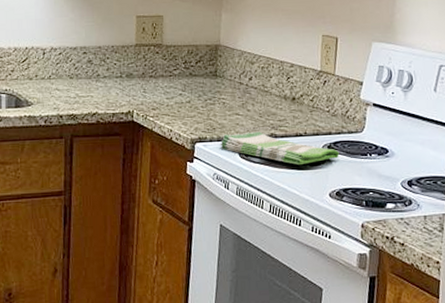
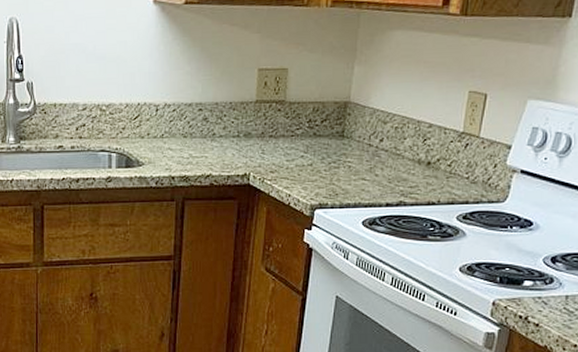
dish towel: present [220,131,339,165] -> none [342,198,475,235]

